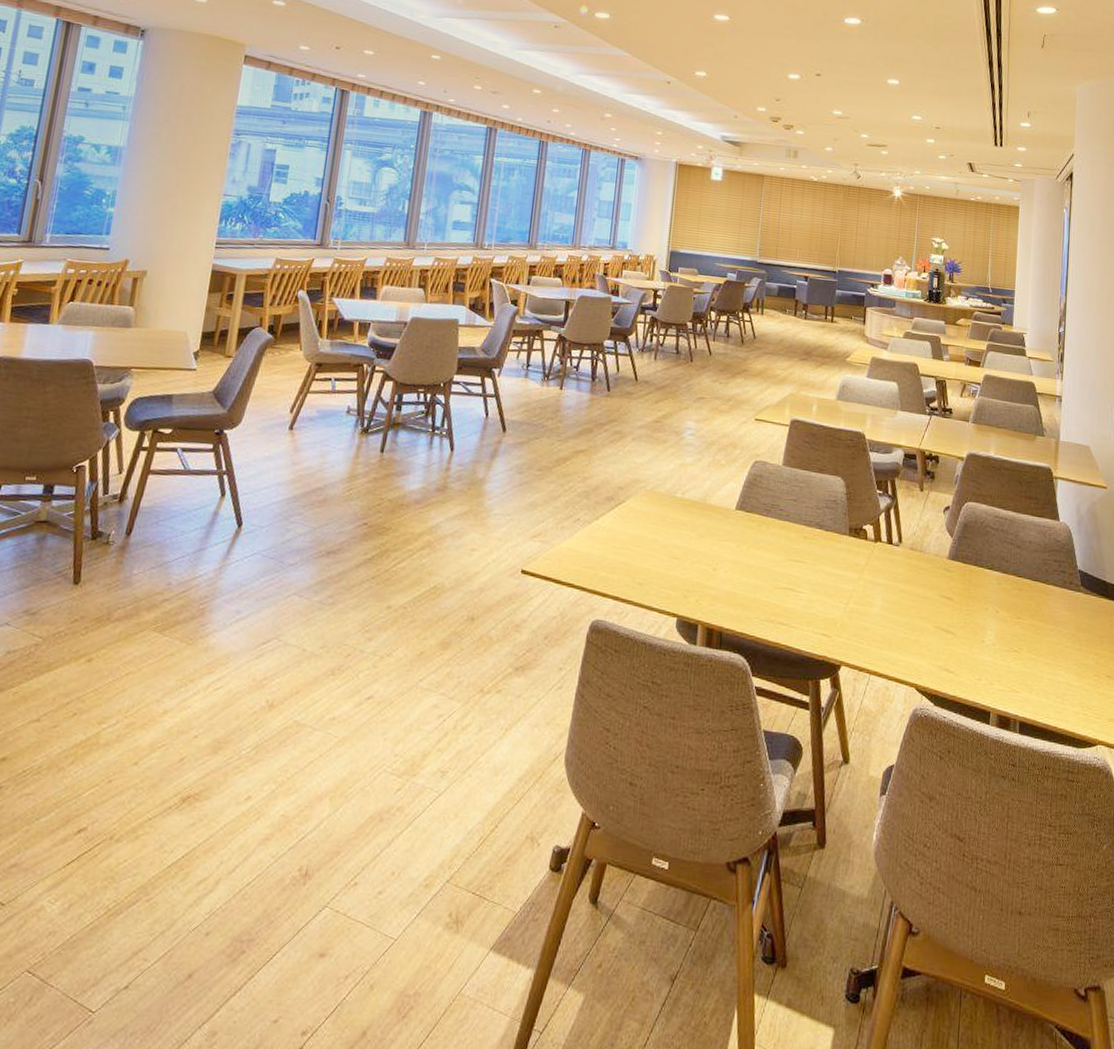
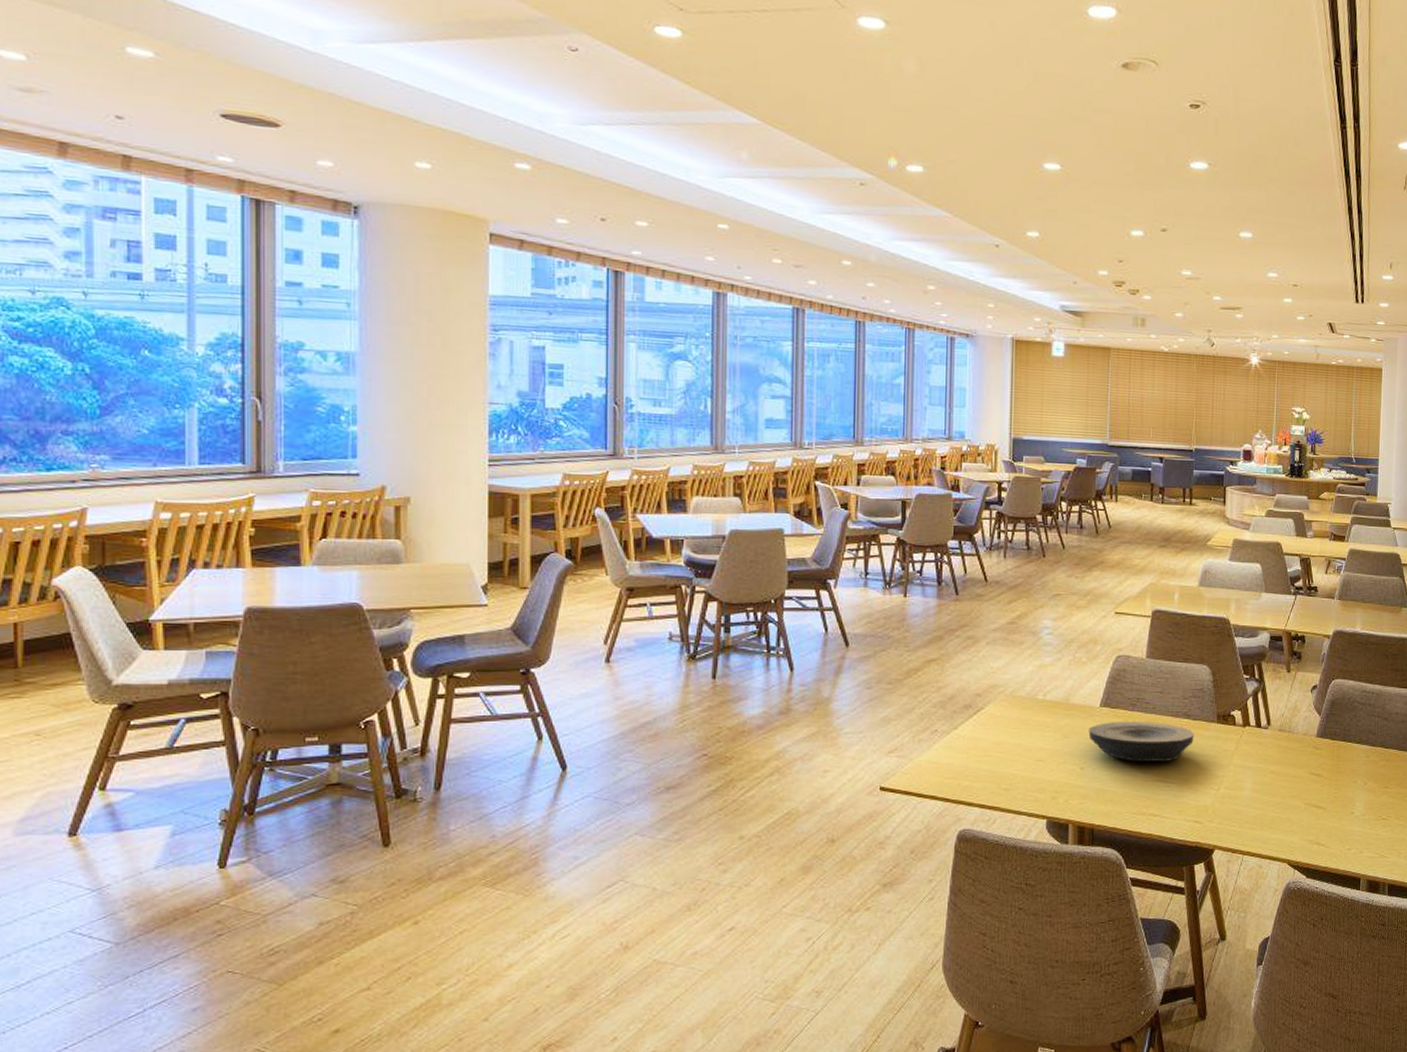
plate: none [723,525,826,571] -> present [1088,721,1194,762]

